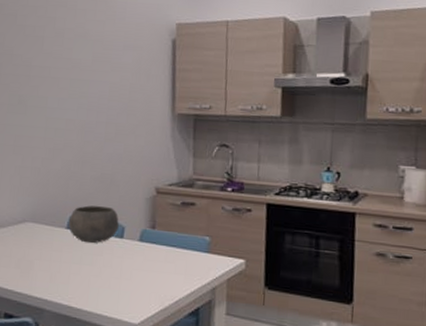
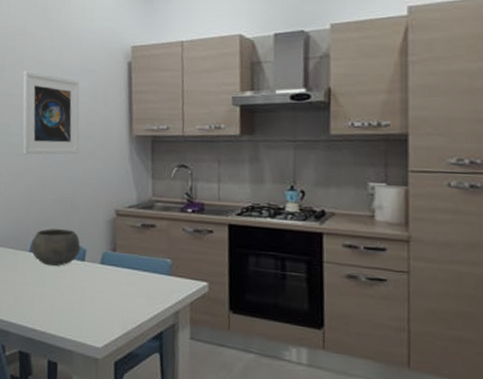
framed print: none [61,44,122,131] -> present [22,71,80,155]

